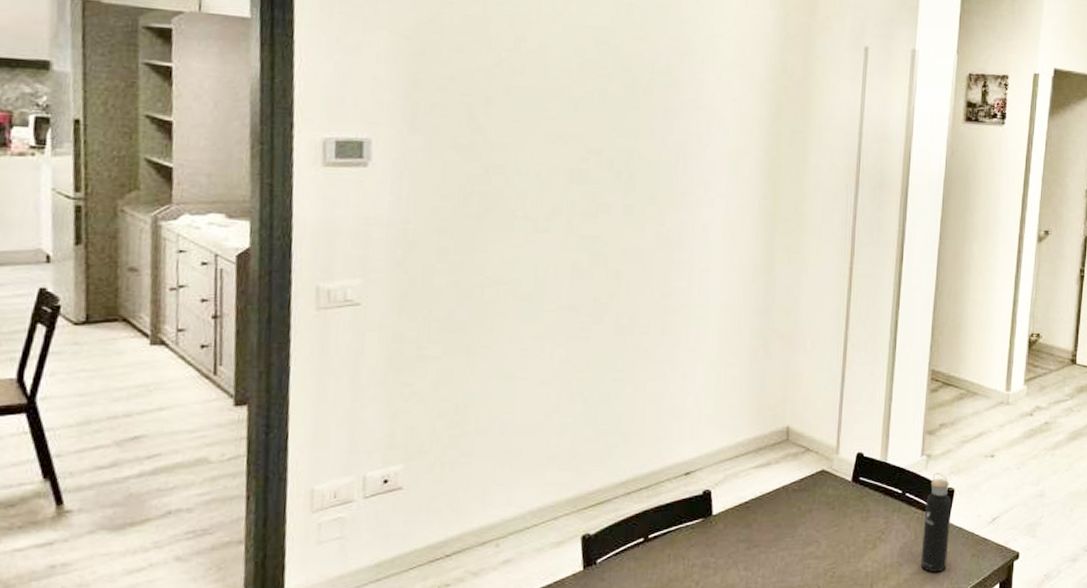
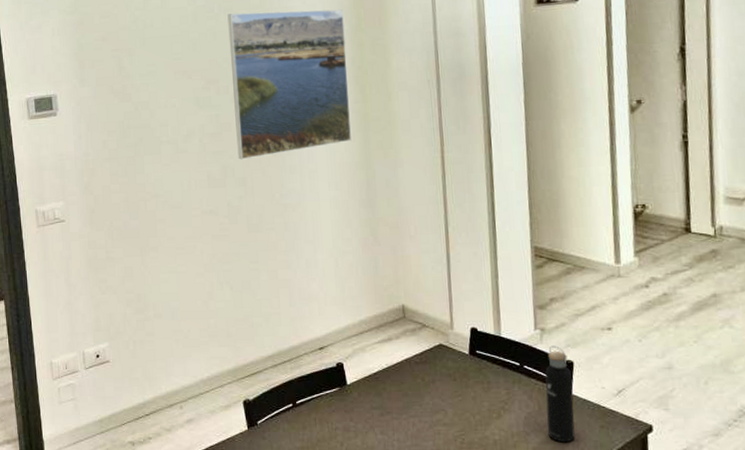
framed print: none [614,75,763,249] -> present [227,9,351,160]

